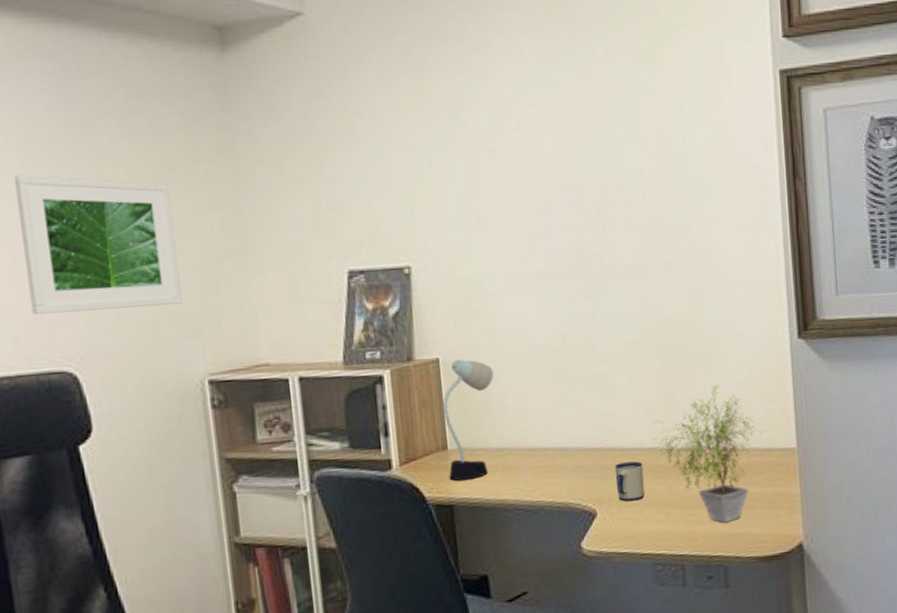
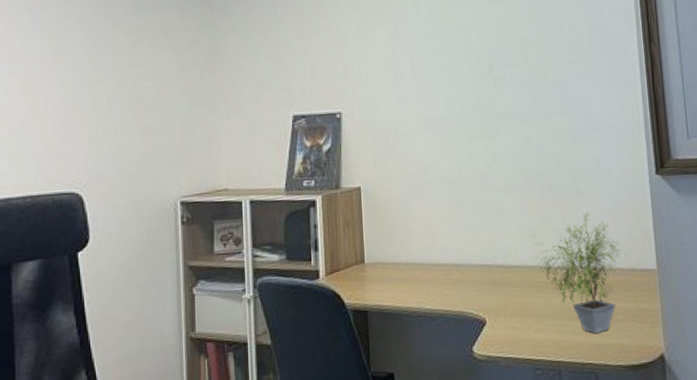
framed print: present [14,175,182,315] -> none [52,41,166,148]
desk lamp: present [442,359,494,481] -> none [362,187,404,290]
mug: present [614,461,645,502] -> none [501,277,527,312]

